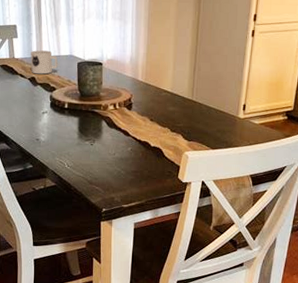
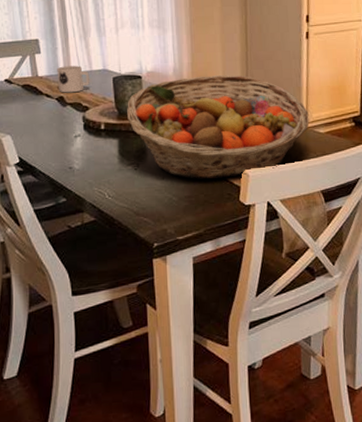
fruit basket: none [88,66,247,158] -> present [127,75,309,179]

